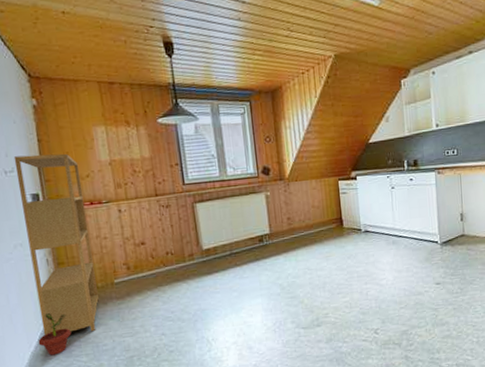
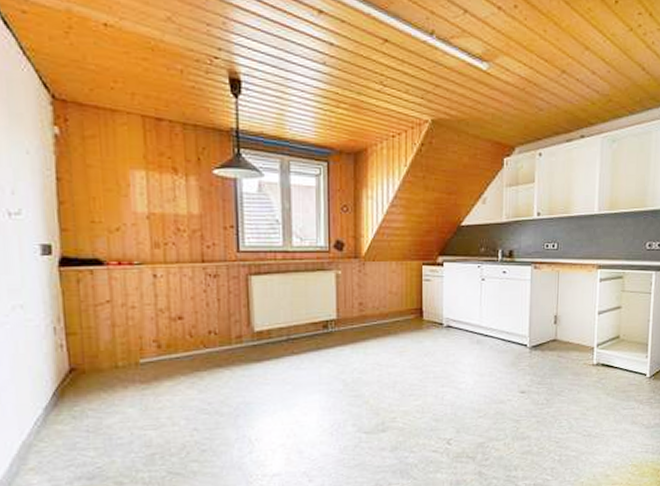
bookshelf: present [13,153,99,335] -> none [22,195,117,421]
potted plant: present [38,312,72,356] -> none [32,393,78,447]

